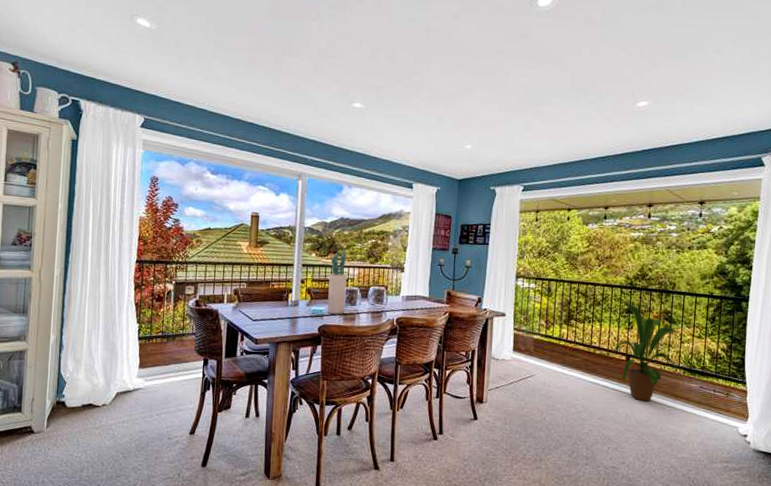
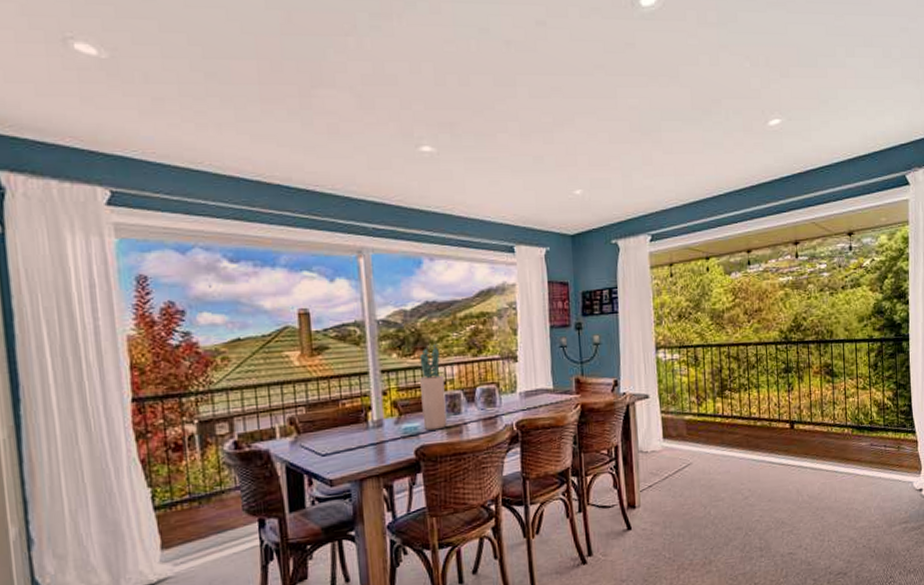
house plant: present [612,303,685,402] -> none [774,362,854,472]

